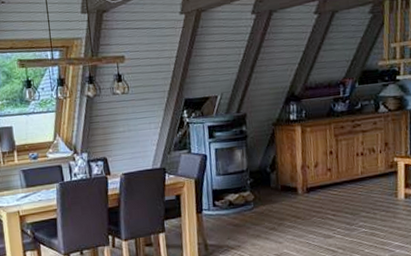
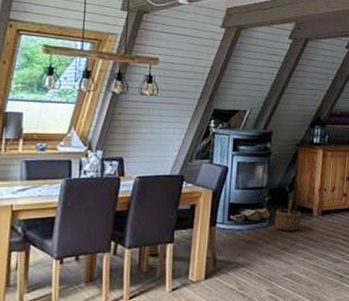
wicker basket: none [259,180,286,212] -> present [274,199,302,231]

